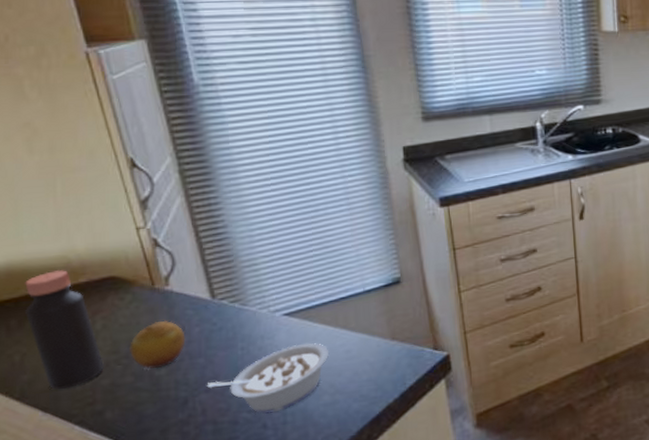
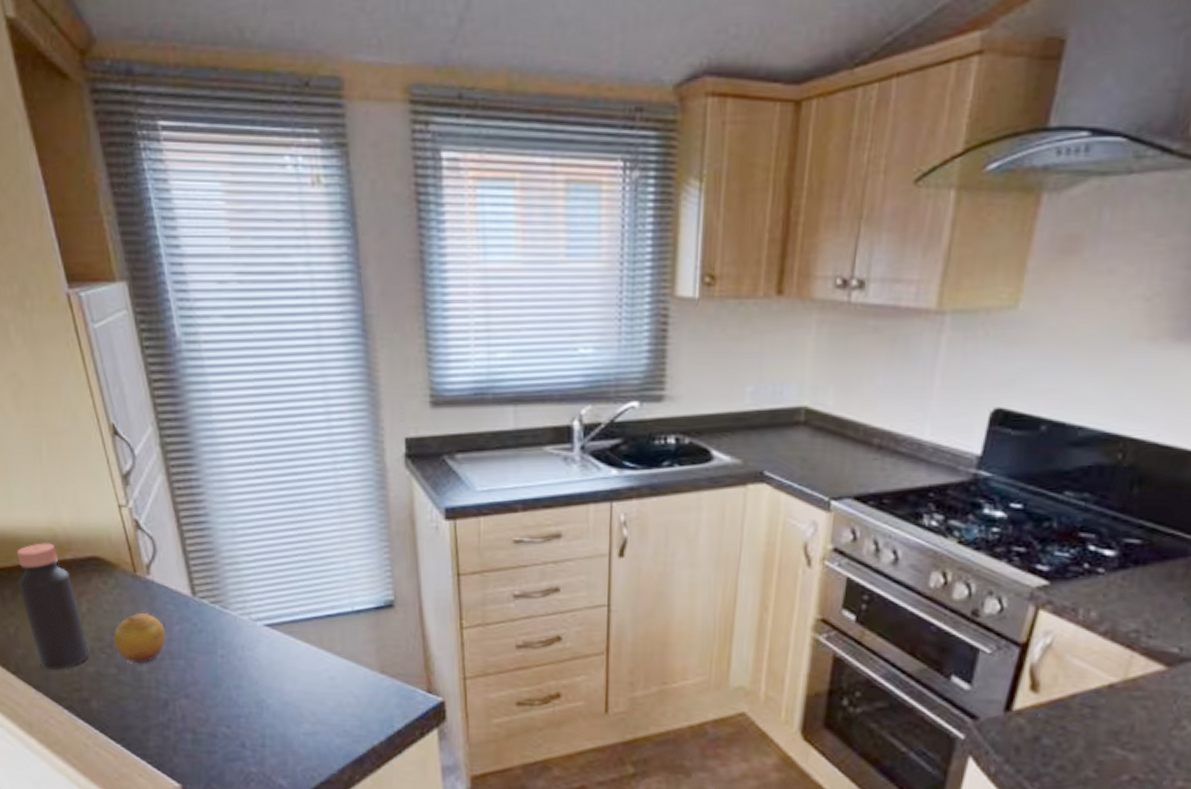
legume: present [207,343,330,414] -> none [186,660,312,732]

